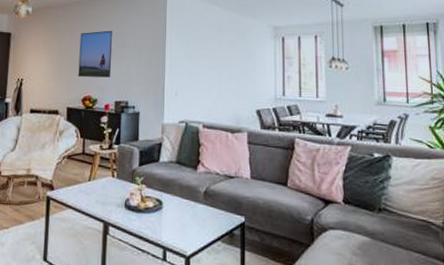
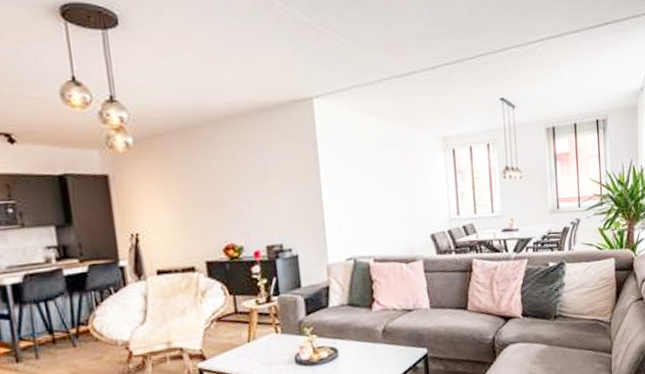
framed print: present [78,30,113,78] -> none [207,159,257,222]

